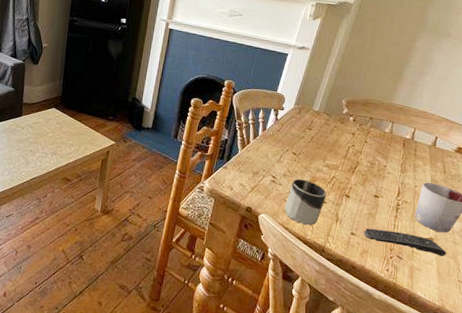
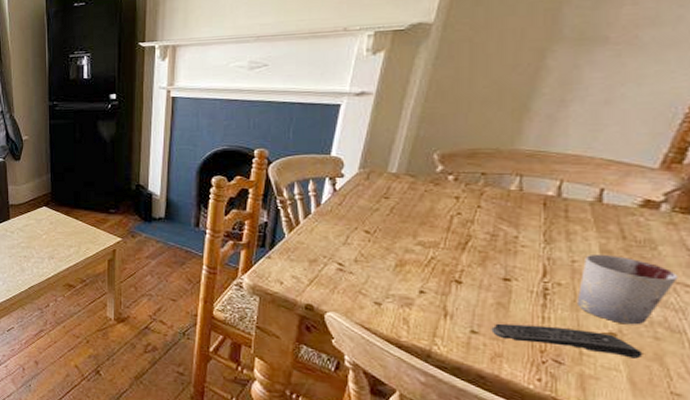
cup: present [284,179,326,226] -> none [361,264,423,324]

